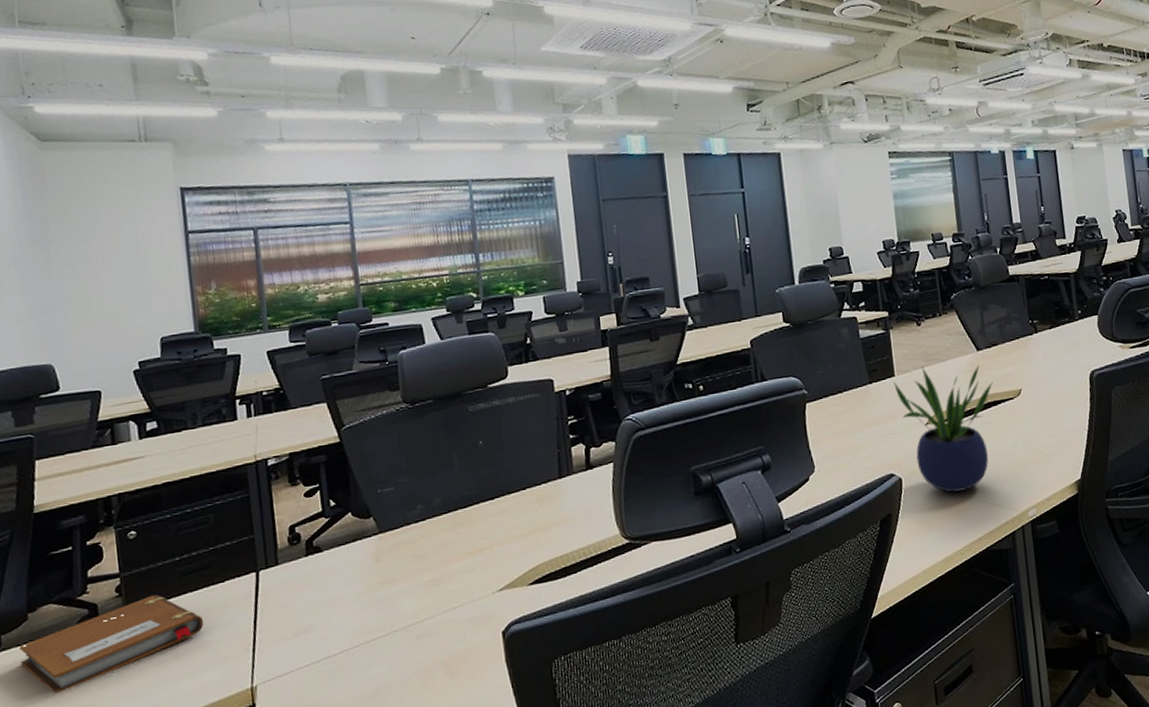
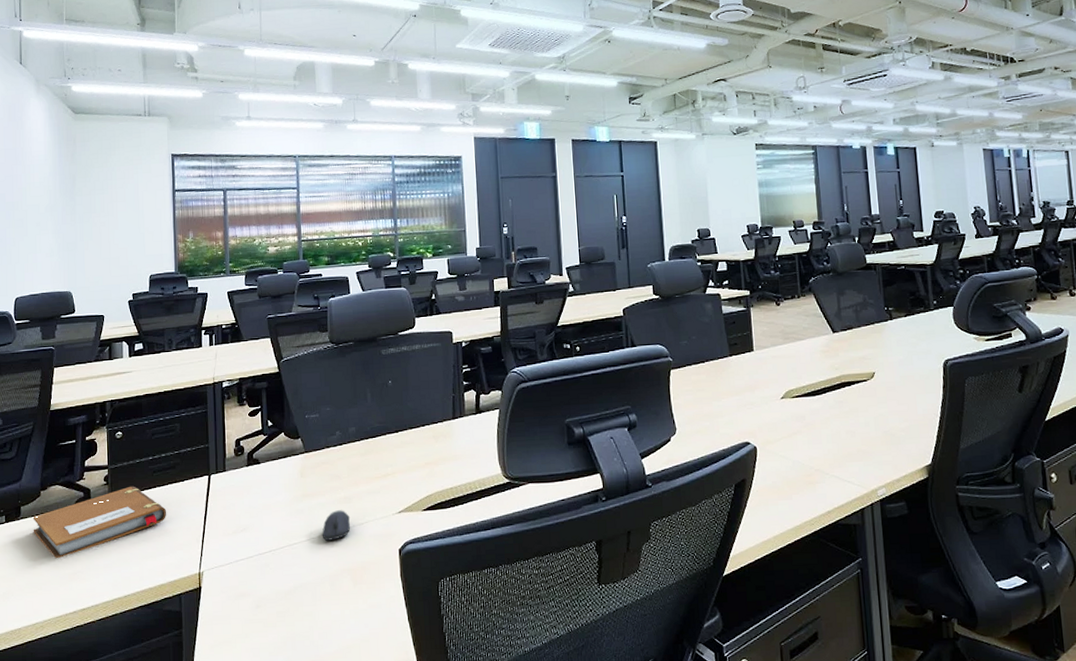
computer mouse: none [406,594,442,632] -> present [321,510,351,541]
potted plant: present [893,366,993,492] -> none [752,343,847,465]

